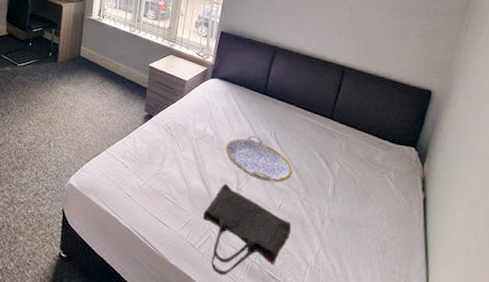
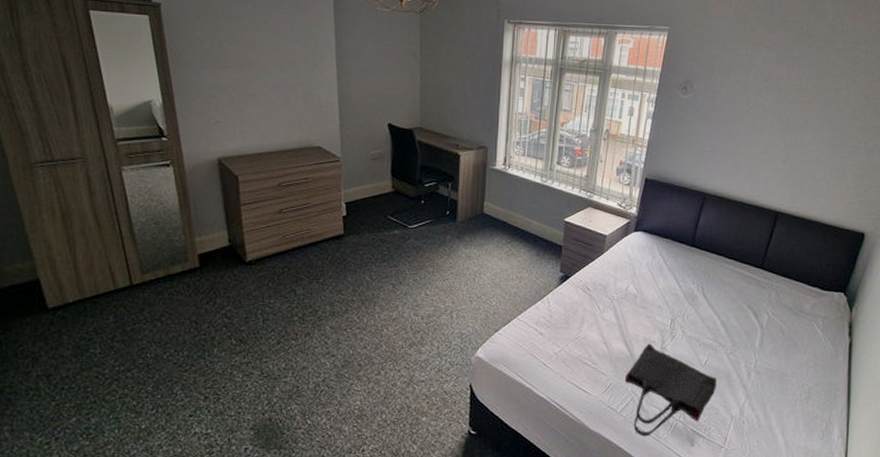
serving tray: present [225,136,292,183] -> none [649,291,719,338]

